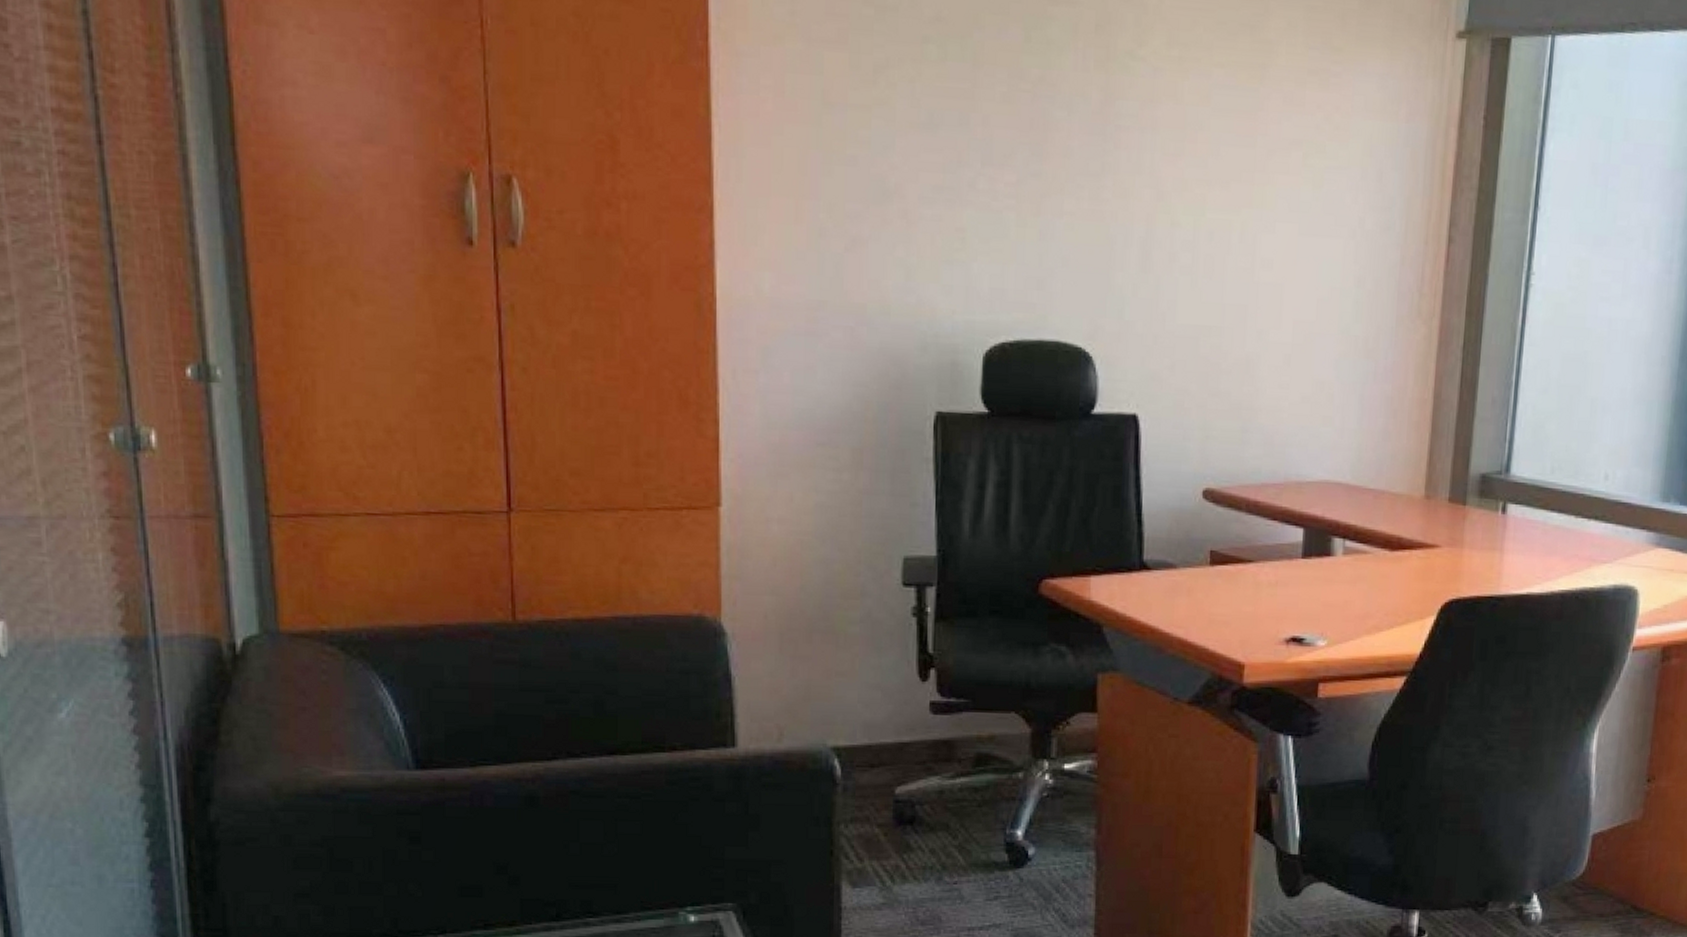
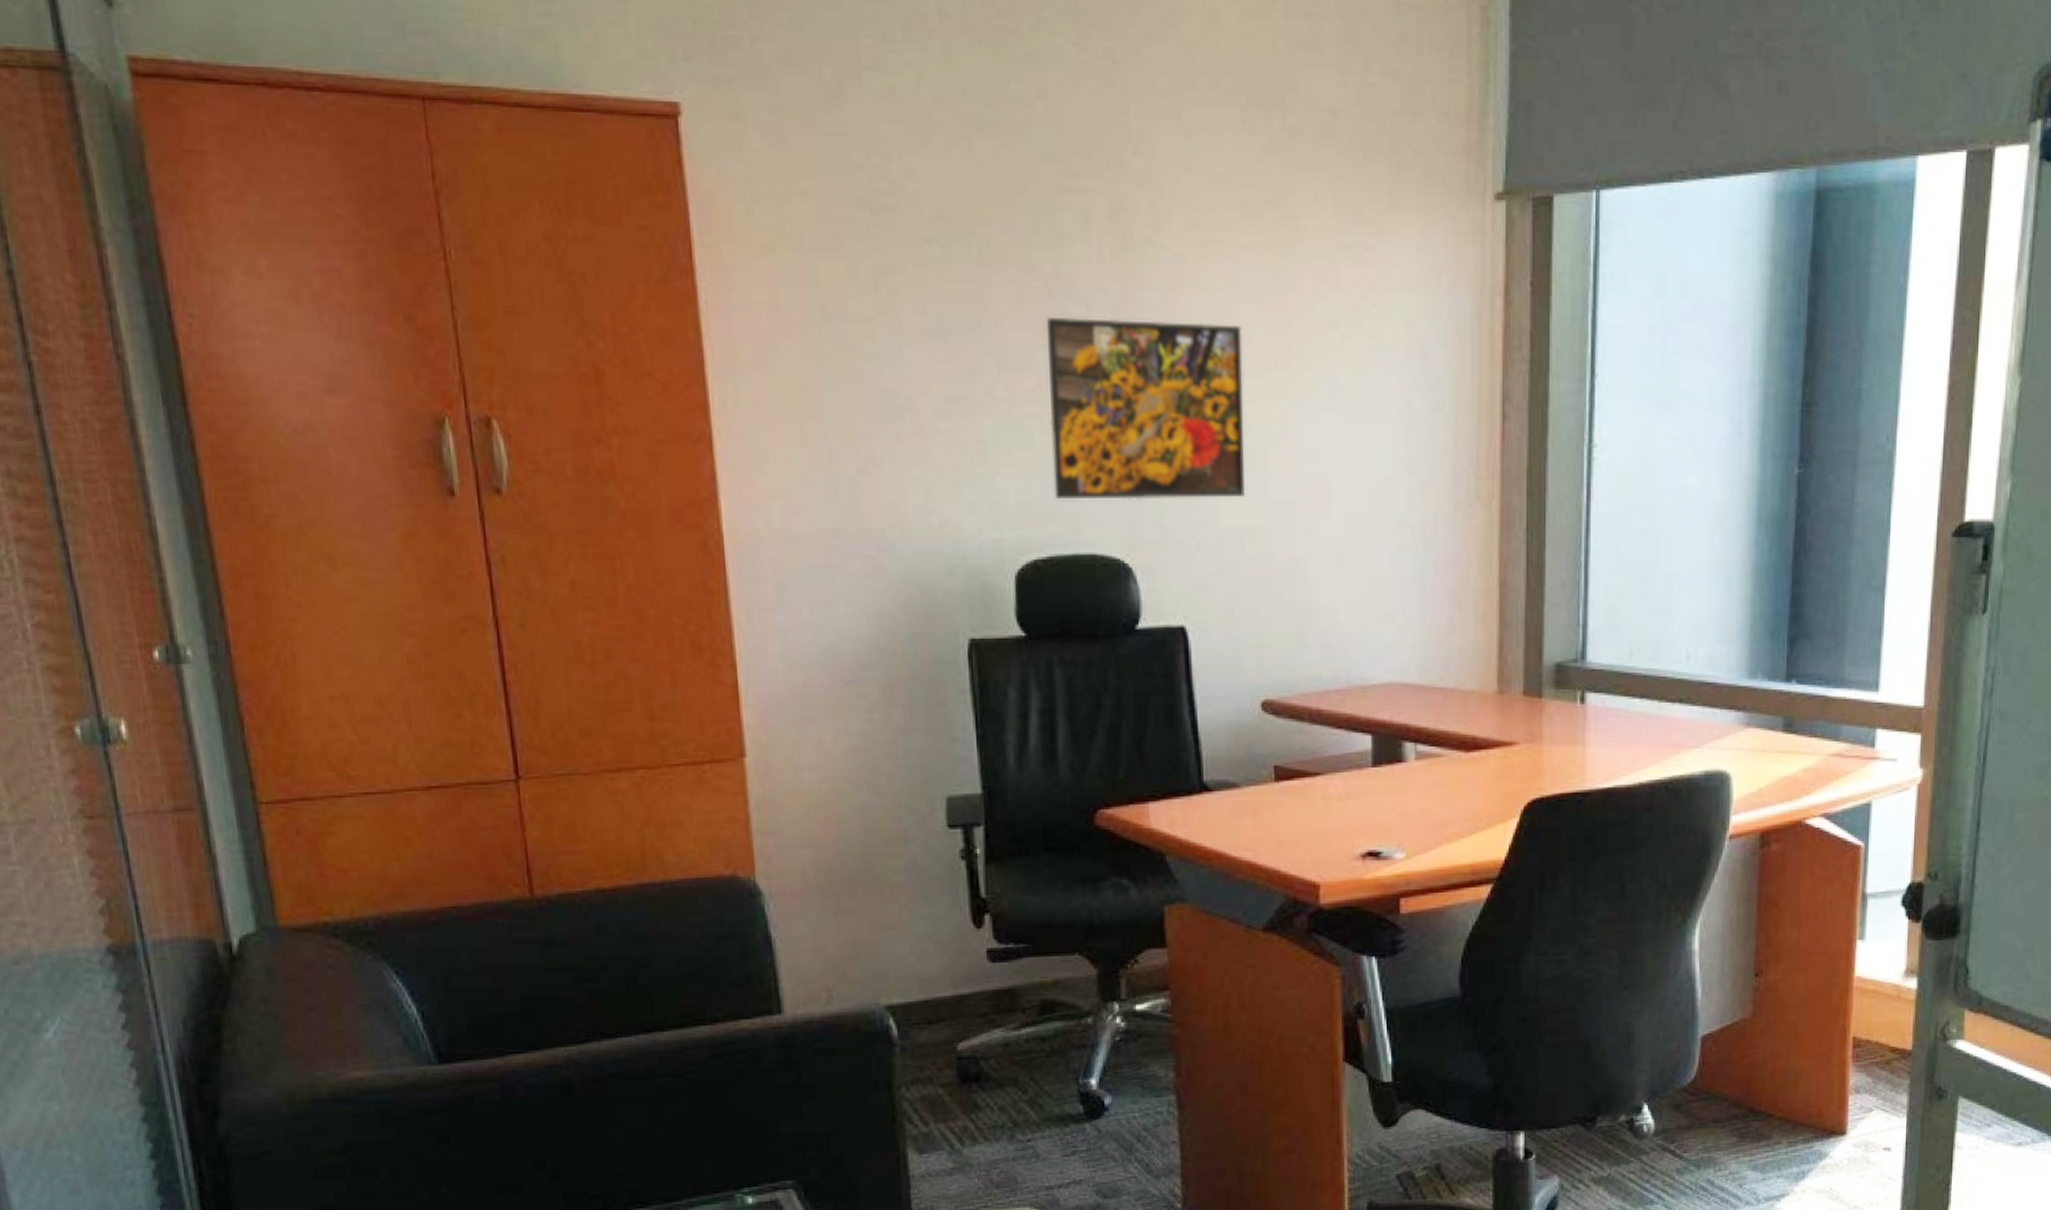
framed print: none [1025,119,1211,298] -> present [1046,318,1245,500]

